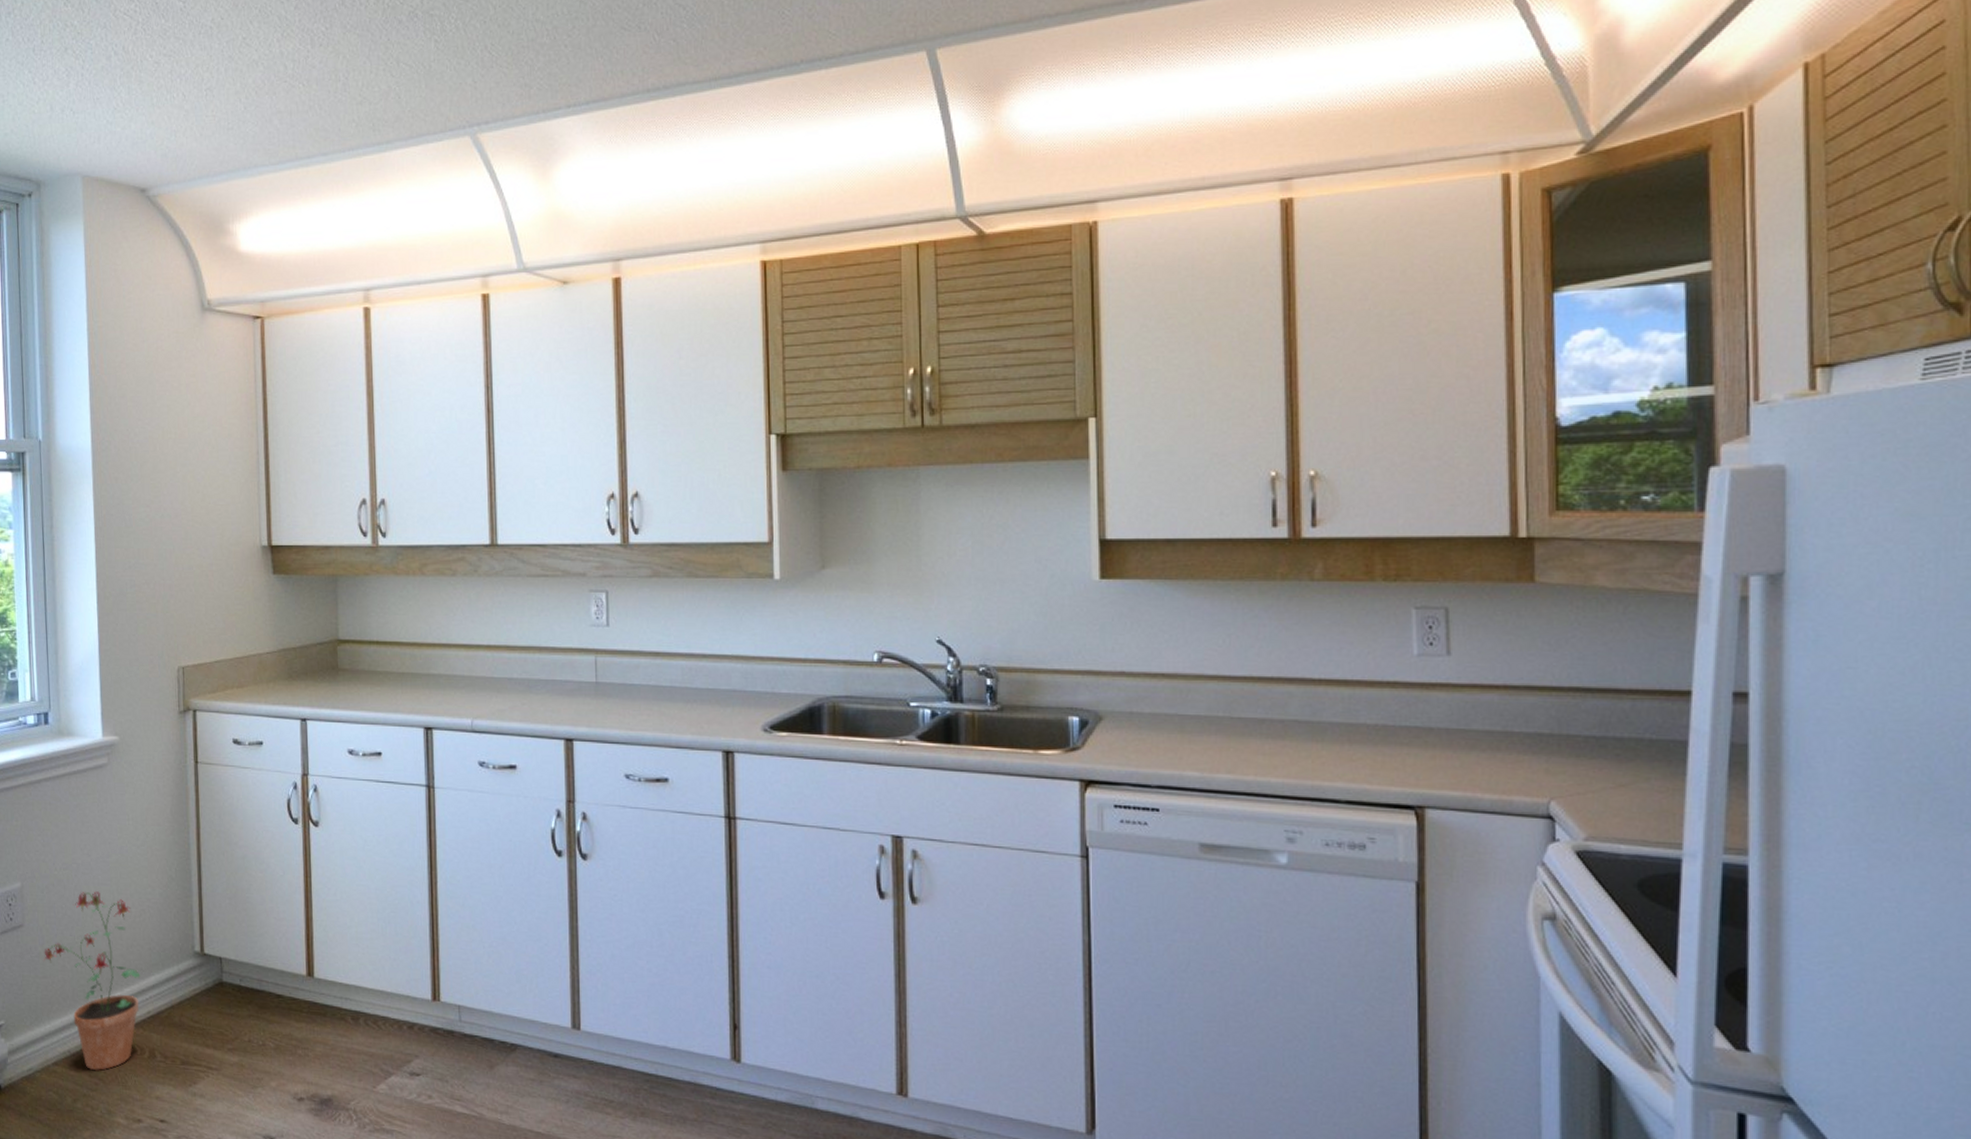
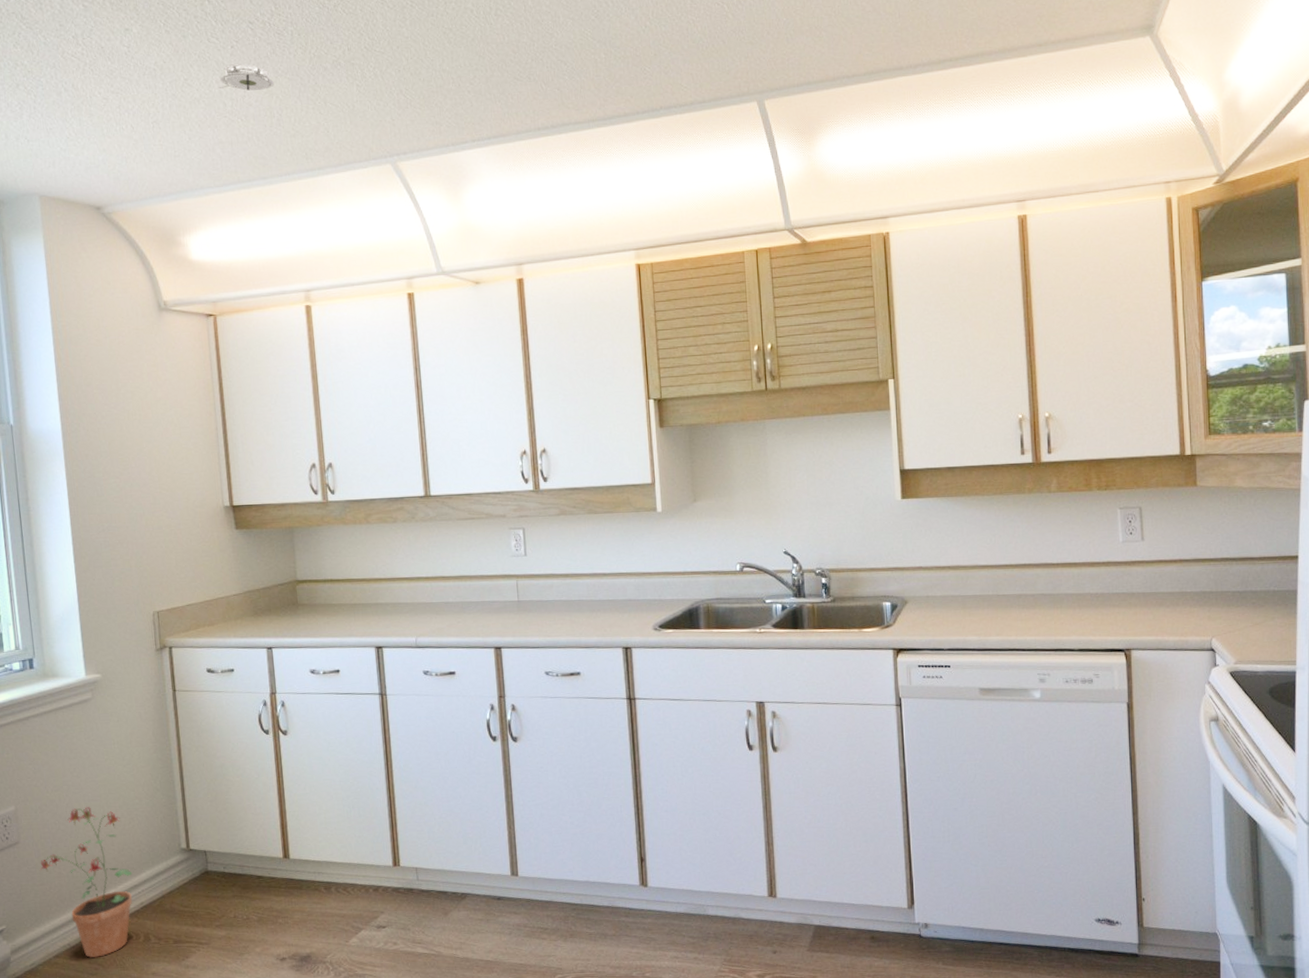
smoke detector: none [280,17,342,50] -> present [219,63,274,91]

